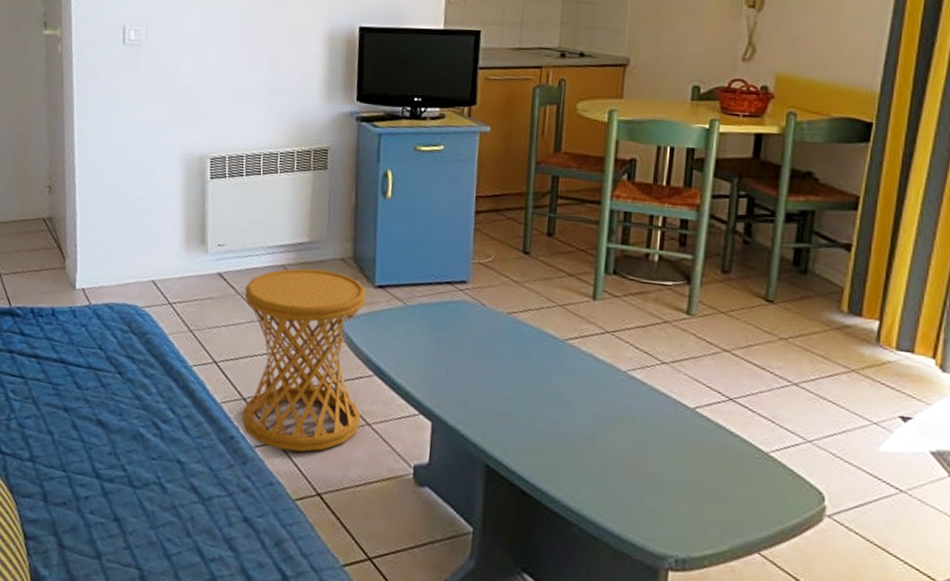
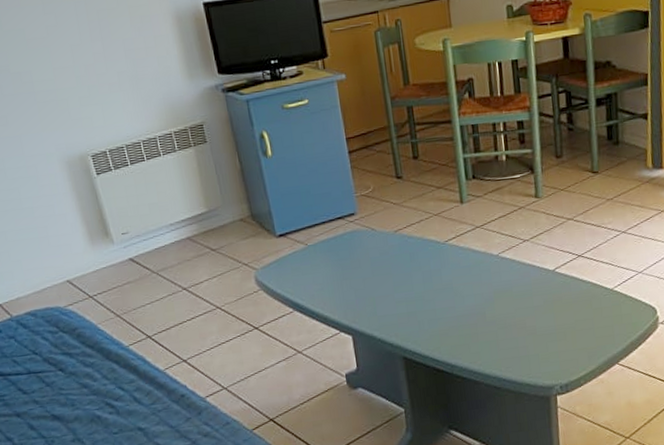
side table: present [242,268,367,453] -> none [159,232,292,394]

